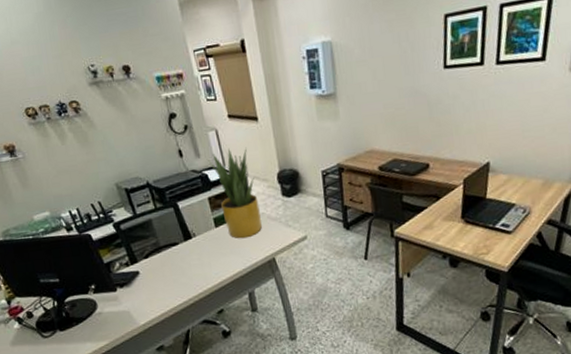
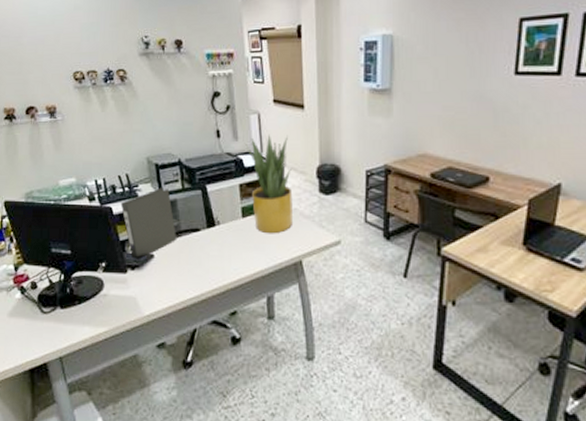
binder: none [98,210,158,279] -> present [120,187,177,261]

